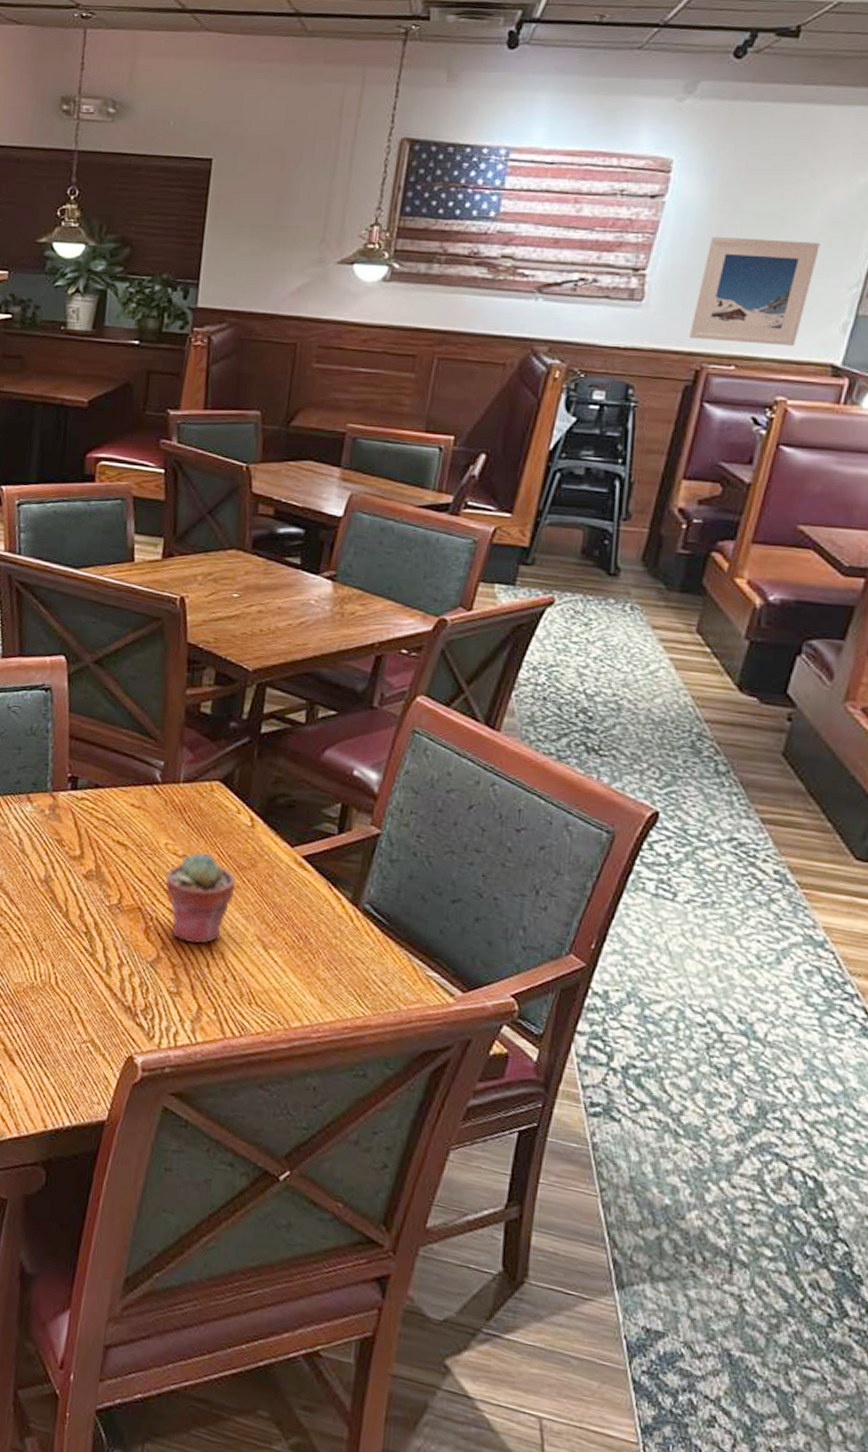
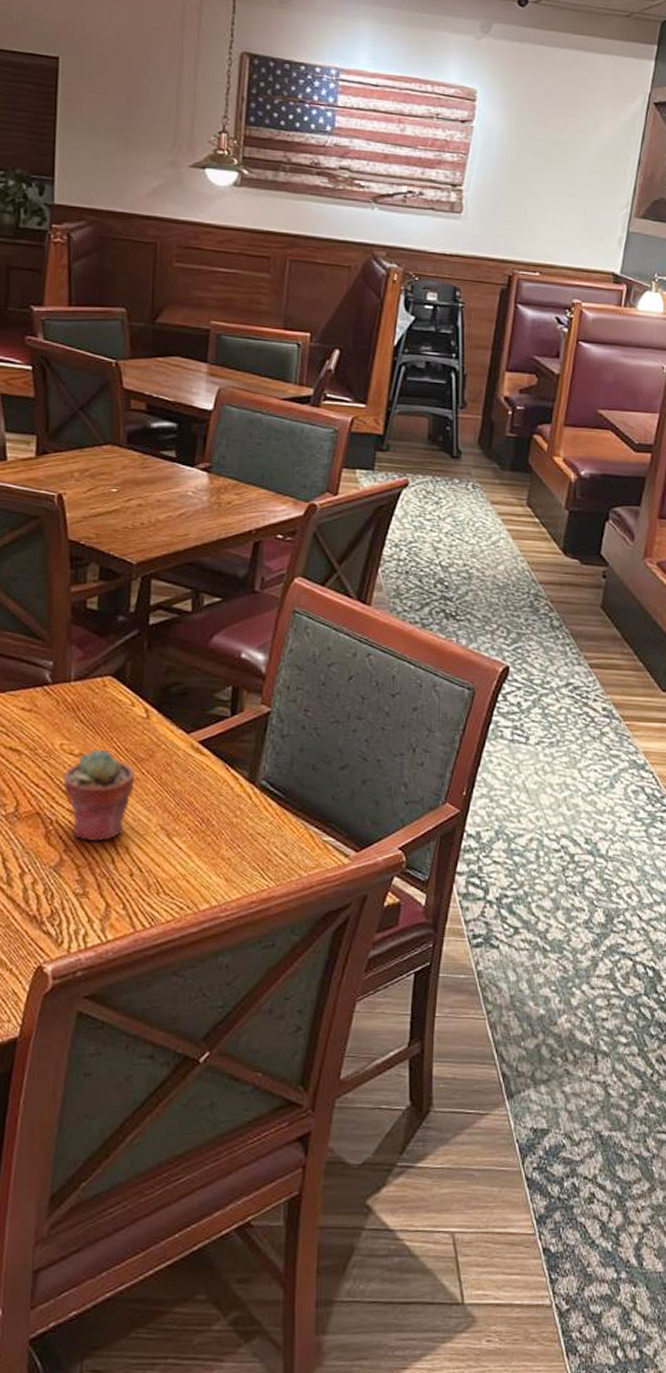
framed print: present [690,236,820,346] -> none [502,159,596,256]

